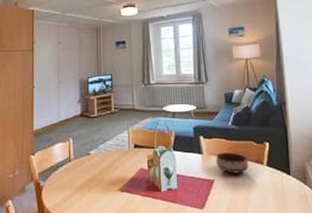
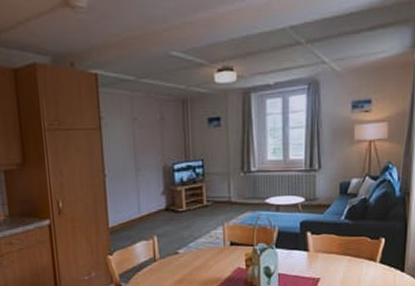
bowl: present [216,152,249,174] -> none [324,249,360,272]

